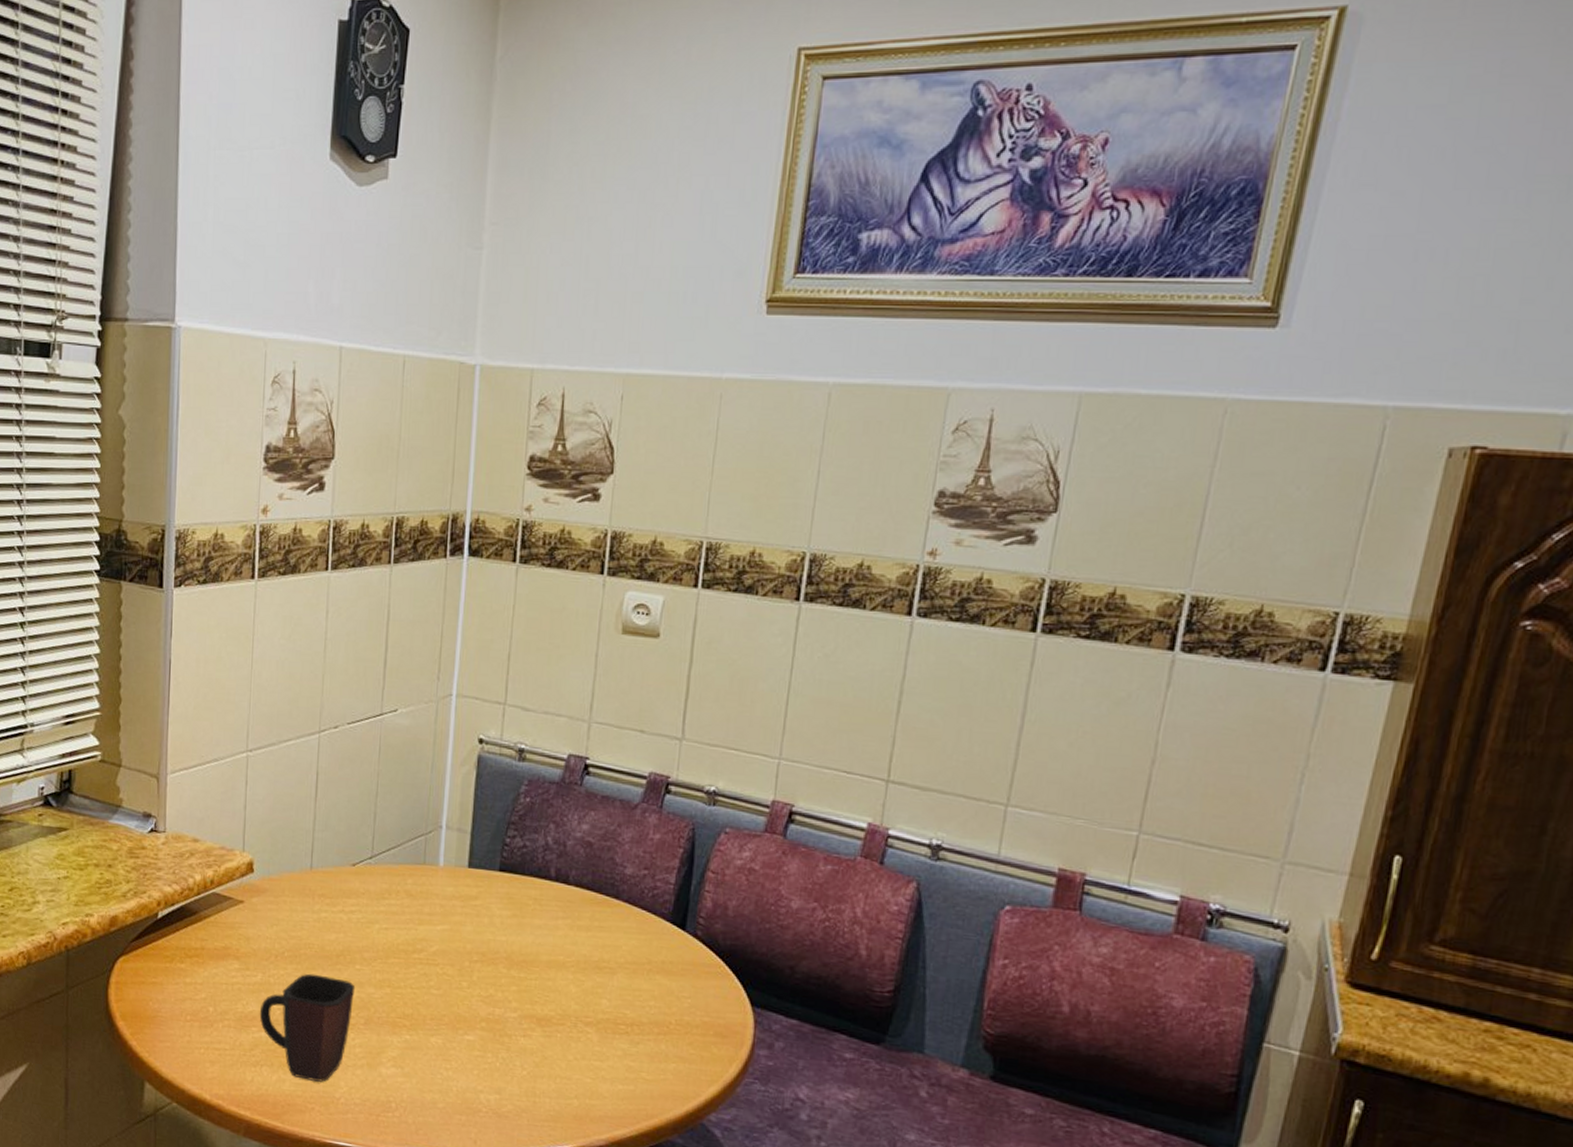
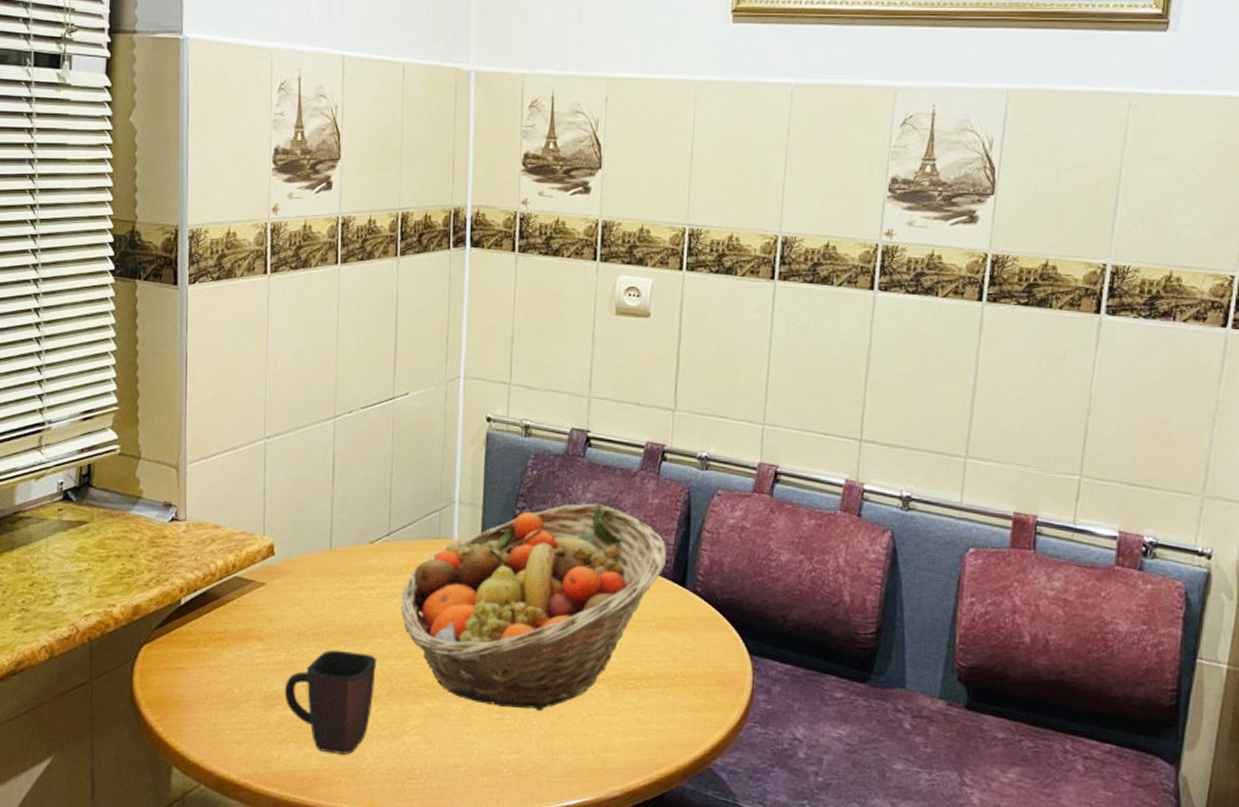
fruit basket: none [381,834,667,1052] -> present [401,503,667,711]

